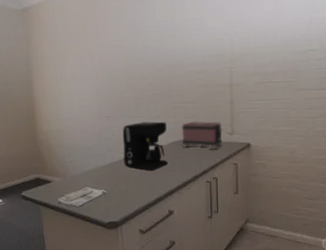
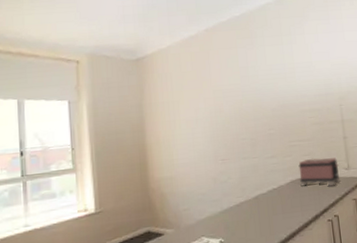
coffee maker: present [122,121,168,171] -> none [239,161,287,214]

